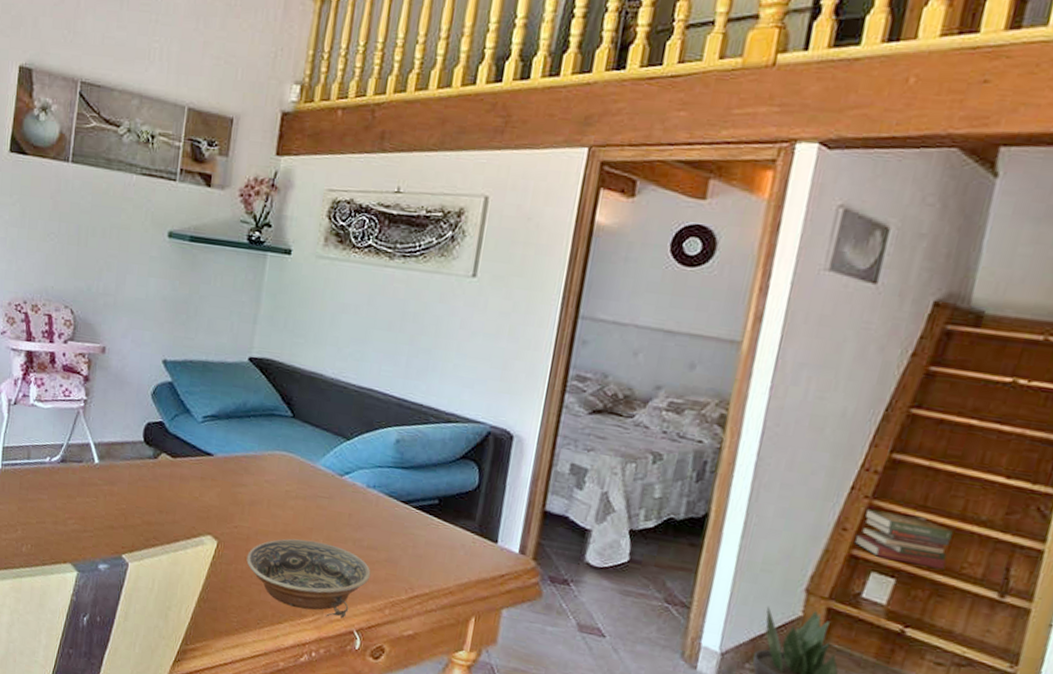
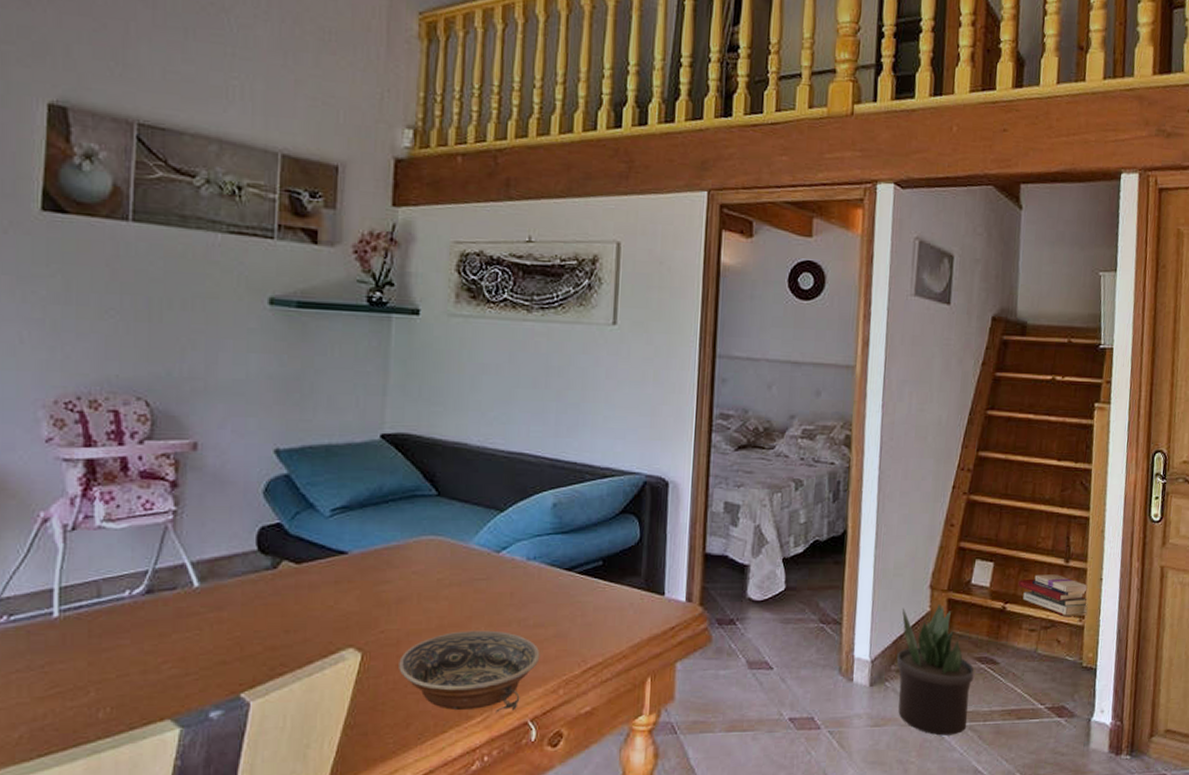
books: present [854,508,953,569] -> none [960,503,1028,547]
books: none [926,603,1029,663] -> present [1018,574,1088,616]

